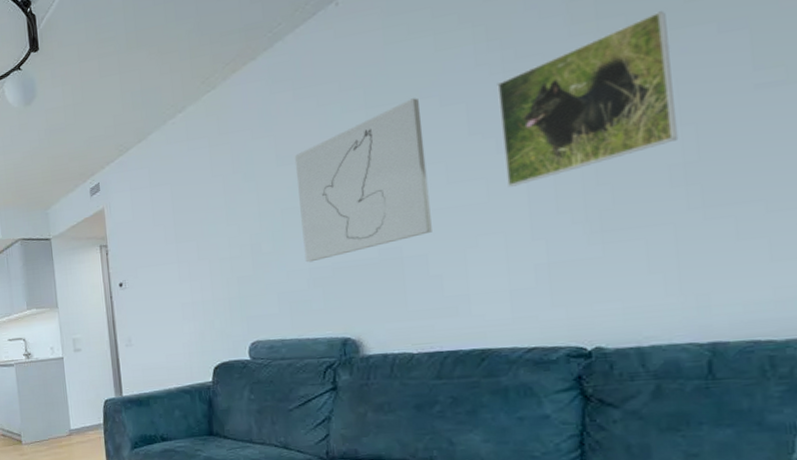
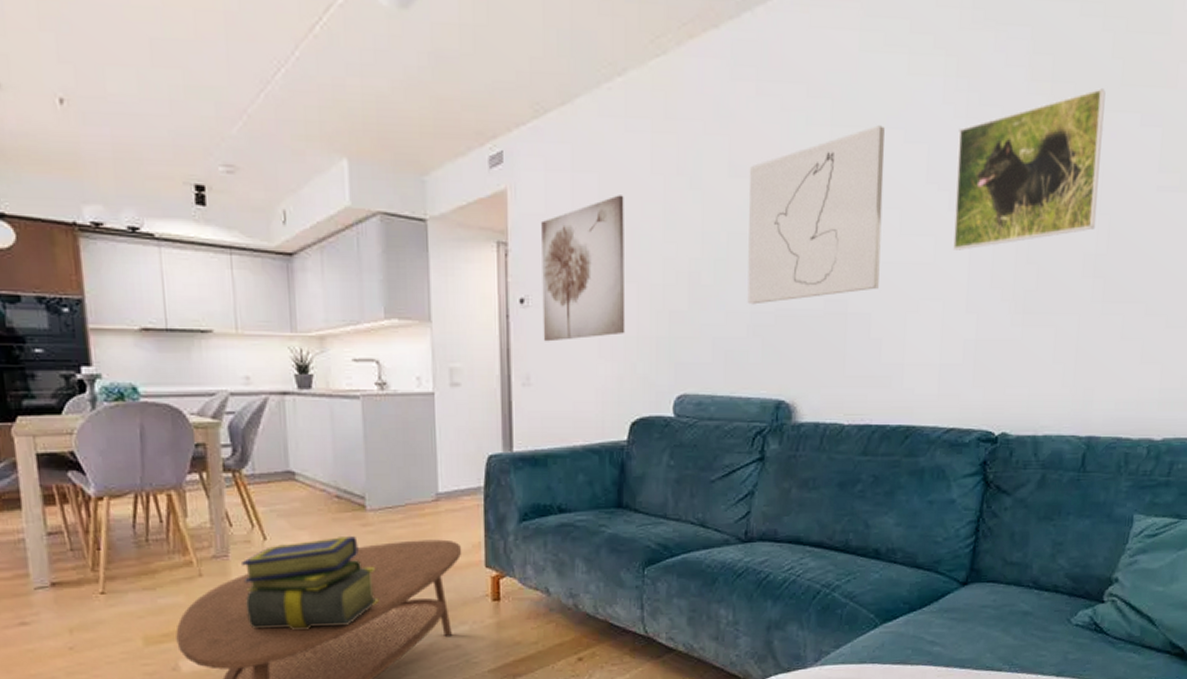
wall art: none [131,196,203,312] -> present [541,195,626,342]

